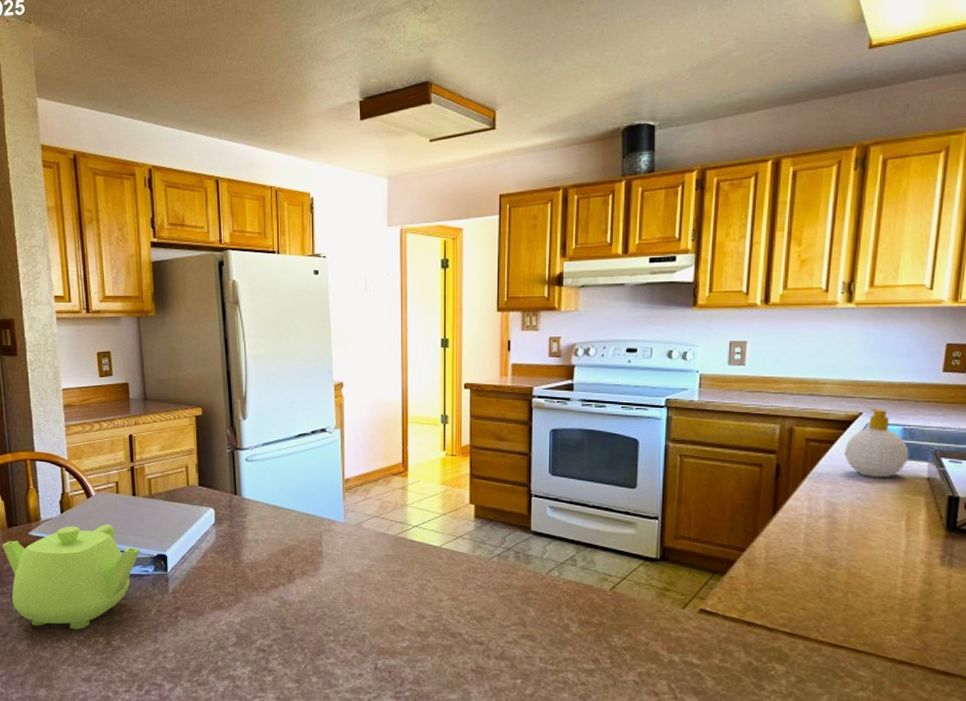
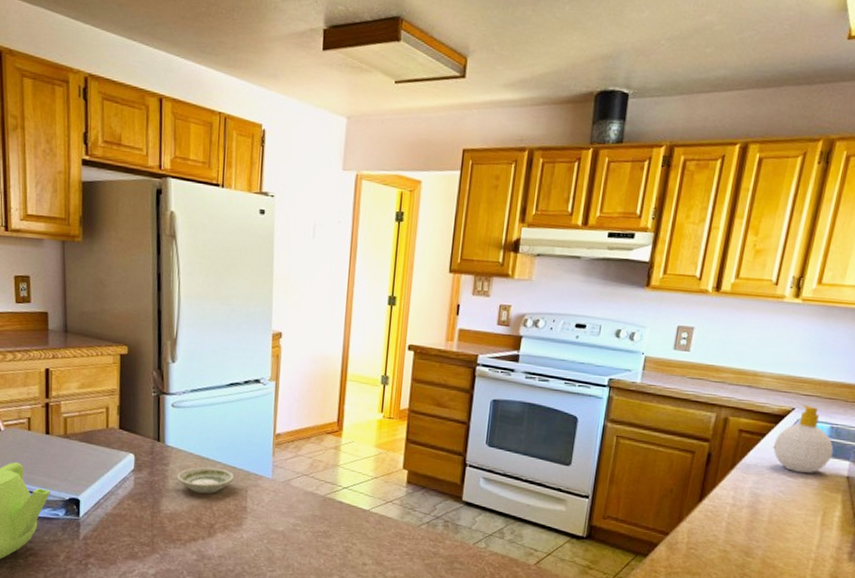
saucer: none [254,515,309,542] -> present [176,466,235,494]

